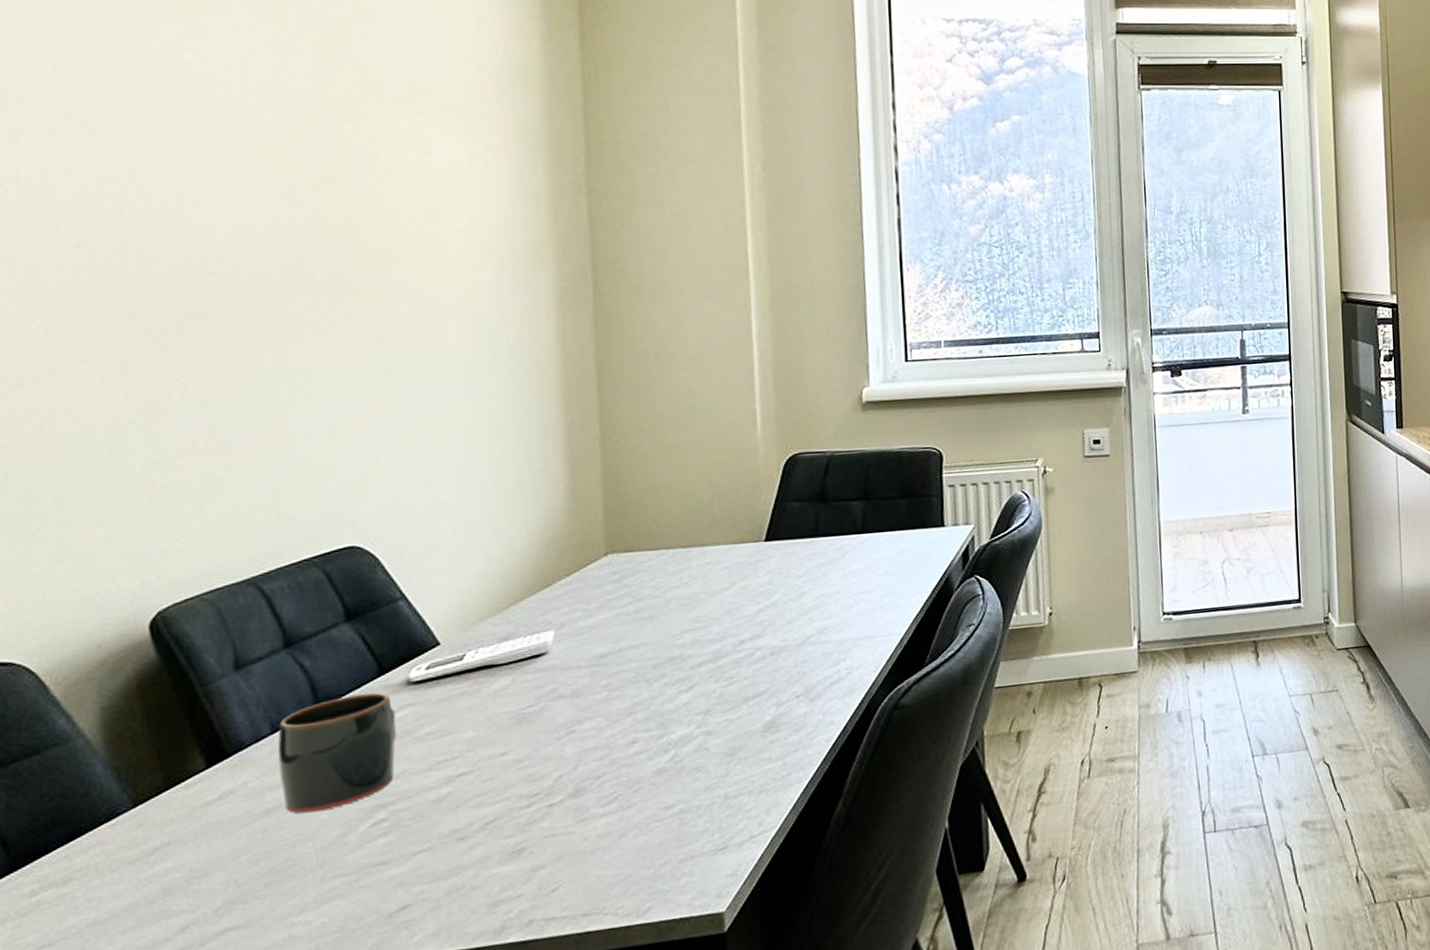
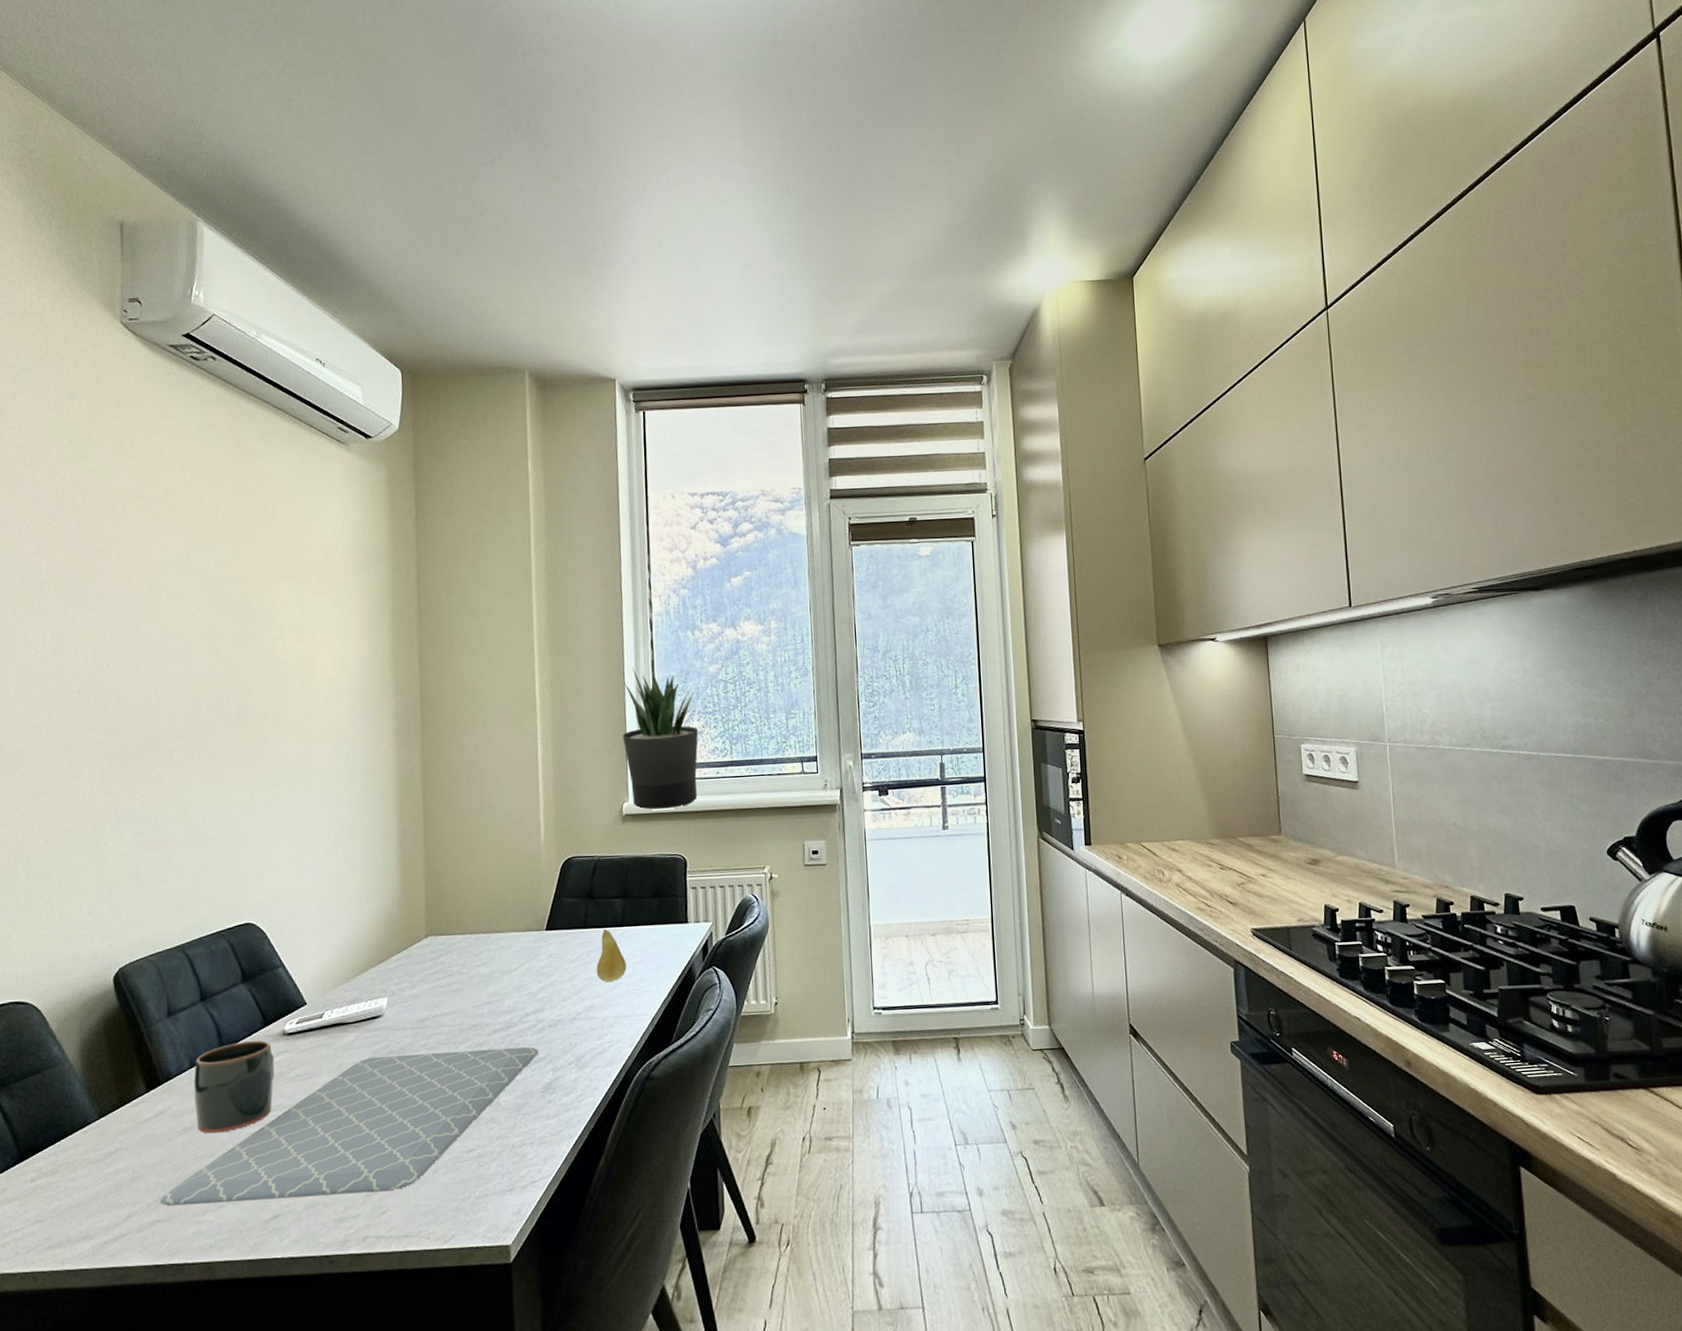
placemat: none [232,679,757,908] -> present [160,1046,538,1205]
fruit: none [830,537,869,599] -> present [596,929,627,982]
planter: none [861,227,957,396] -> present [622,668,699,810]

